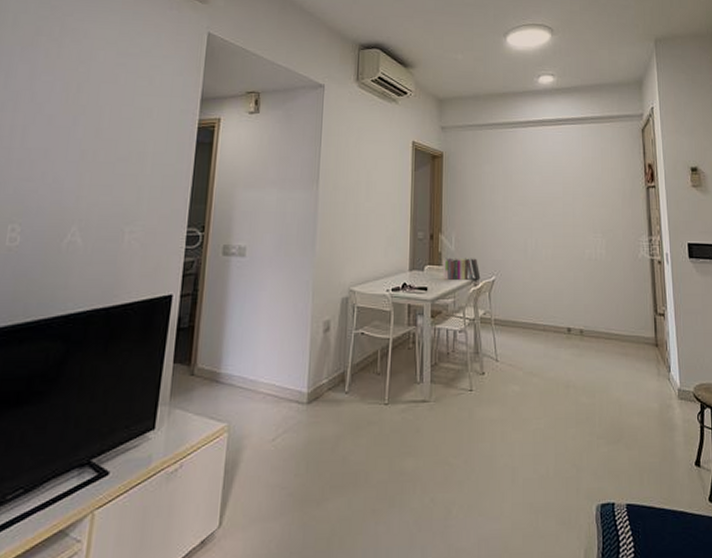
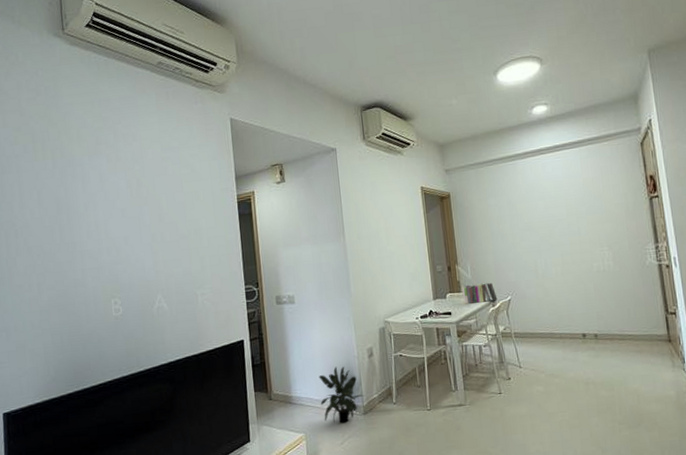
potted plant: none [255,340,311,413] -> present [318,366,364,423]

